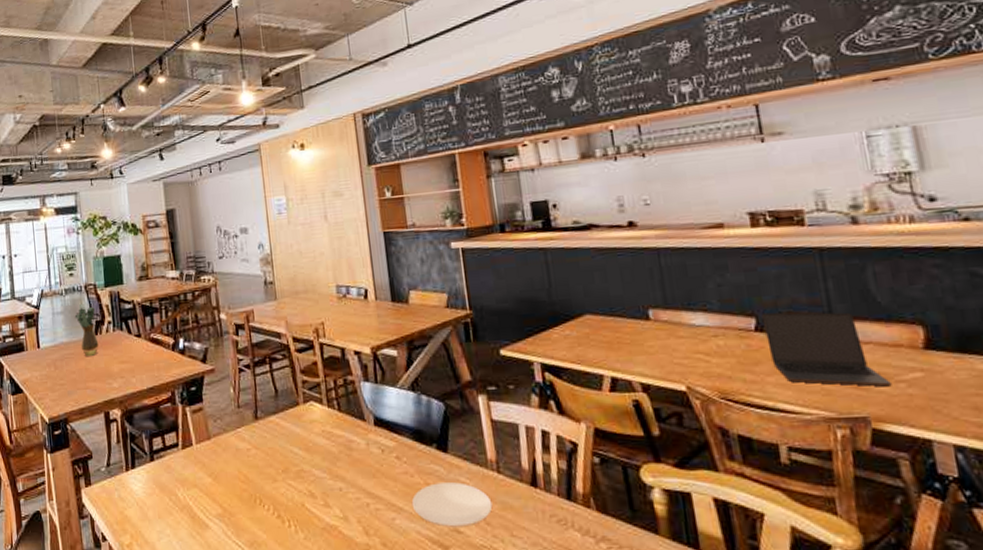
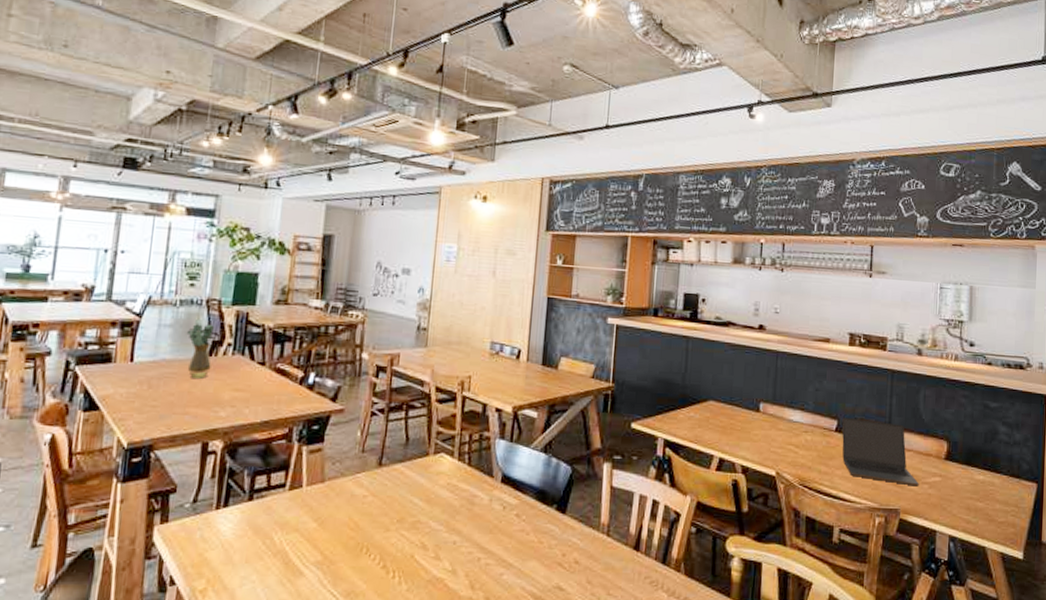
plate: present [411,482,493,527] -> none [521,542,597,585]

